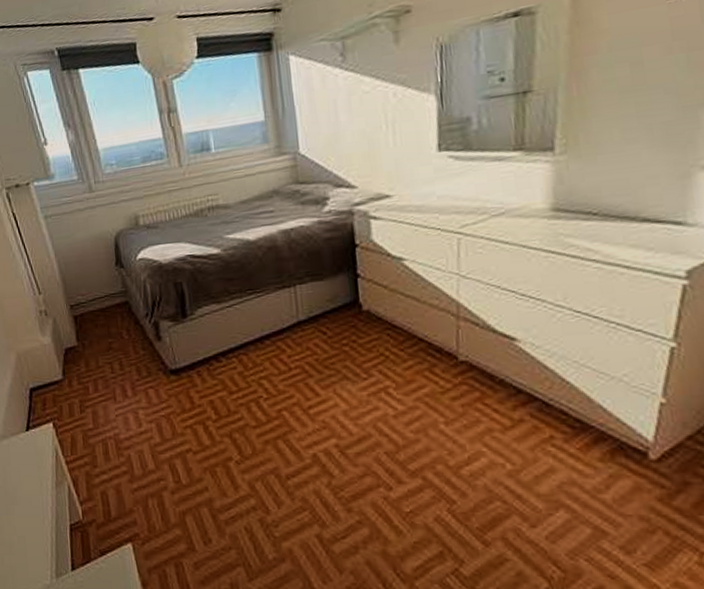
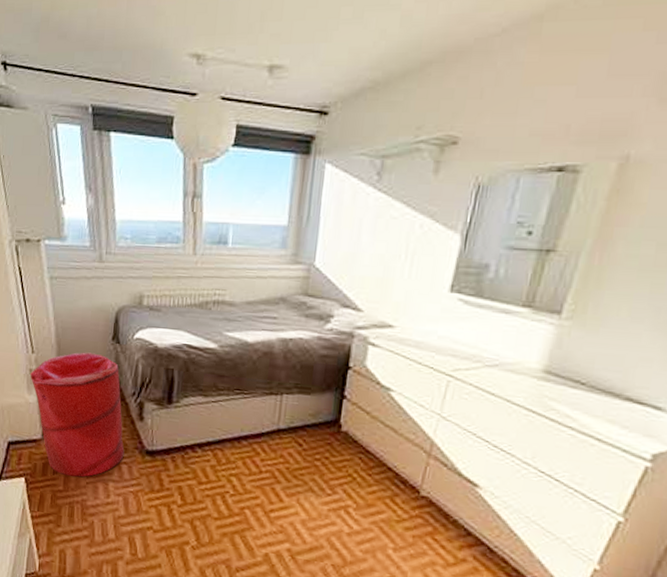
laundry hamper: none [41,282,149,412] -> present [30,352,124,477]

